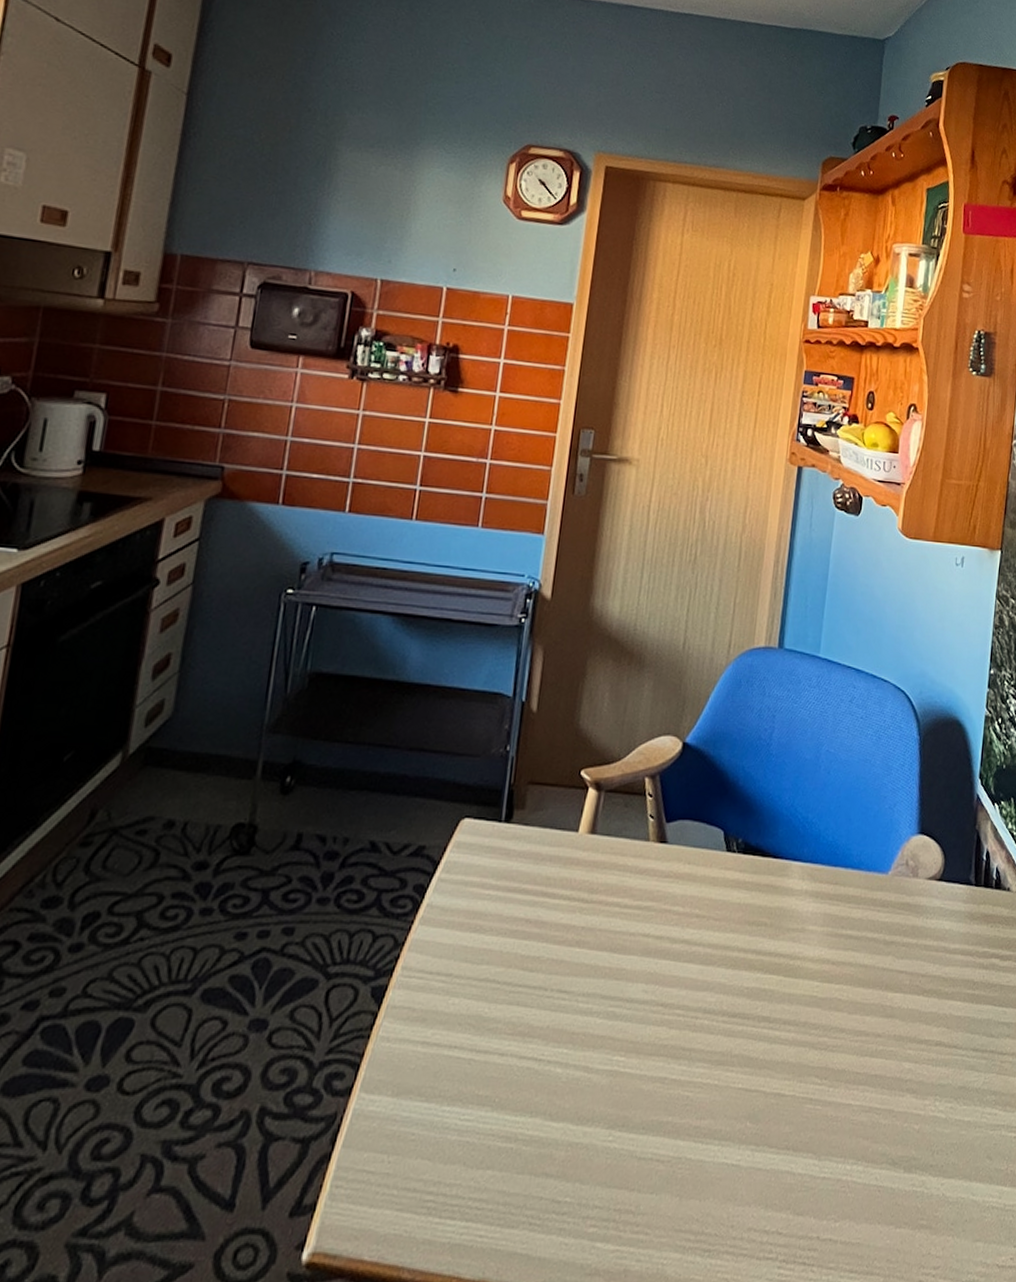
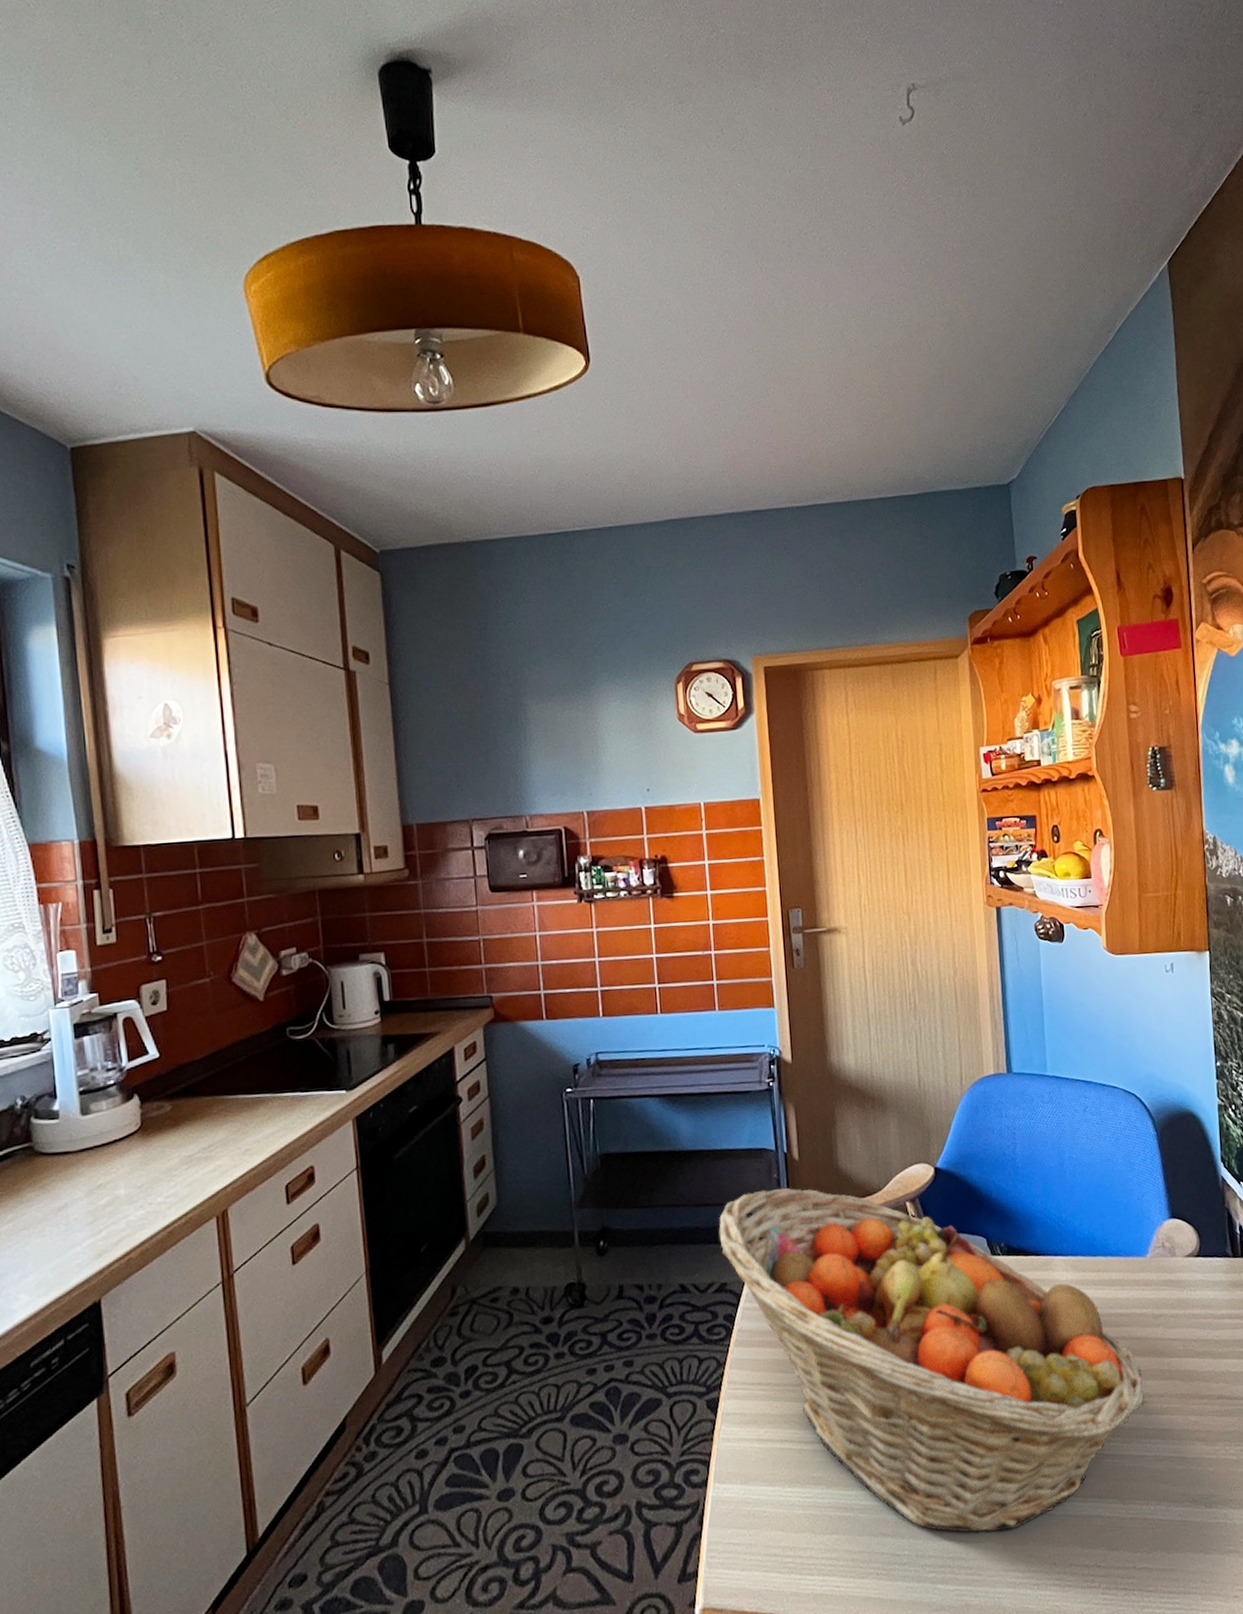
fruit basket: none [427,741,863,1182] -> present [719,1187,1146,1533]

